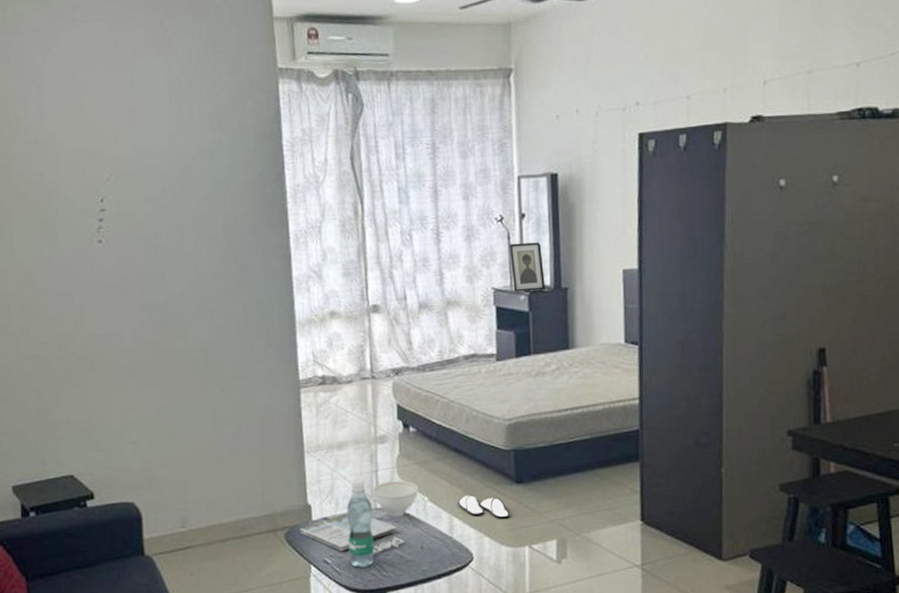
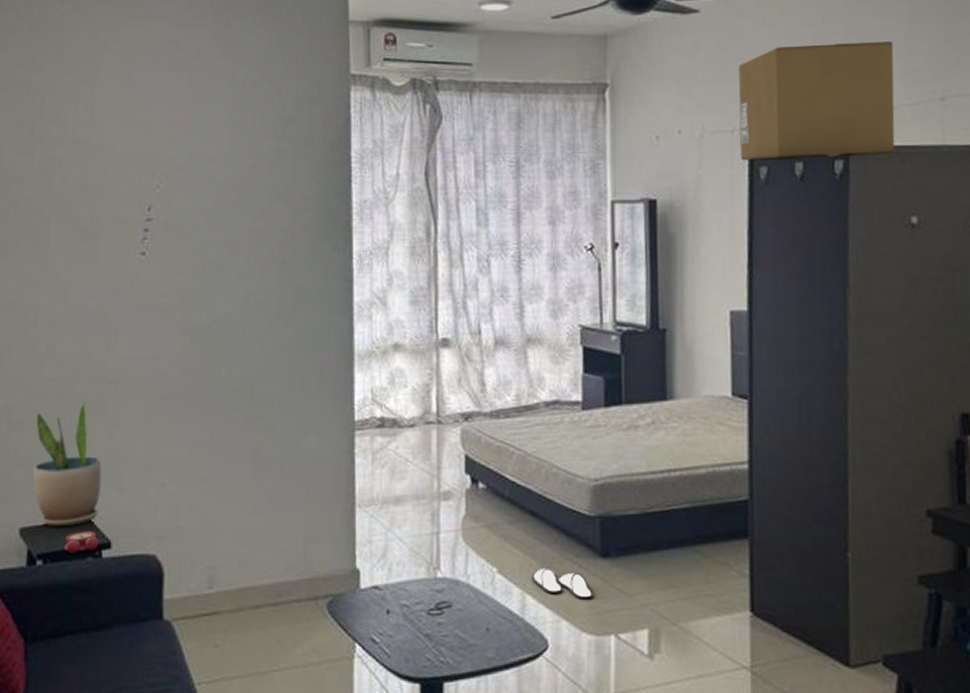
potted plant: none [17,375,81,484] -> present [32,402,102,527]
alarm clock: none [53,485,82,505] -> present [64,531,98,553]
magazine: present [299,513,405,554] -> none [345,582,468,634]
bottle: present [346,479,374,568] -> none [401,542,431,650]
bowl: present [372,480,419,517] -> none [432,545,487,590]
picture frame: present [509,242,546,292] -> none [599,275,641,331]
box: none [629,20,767,136] -> present [738,42,895,161]

